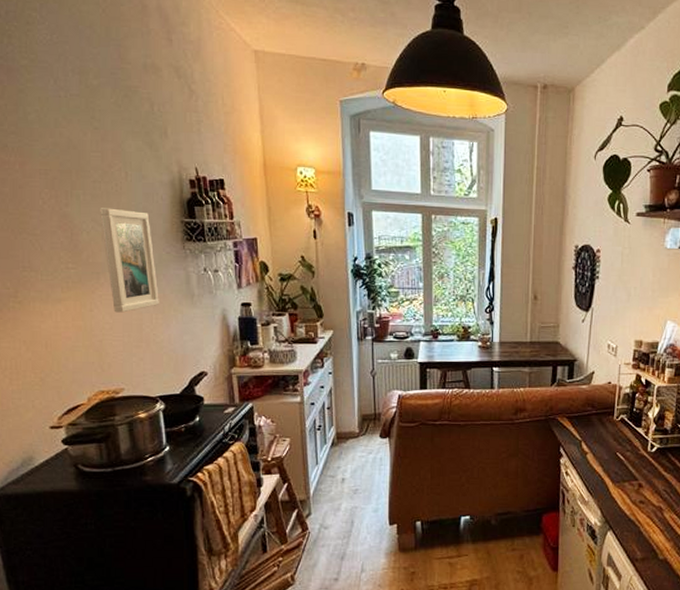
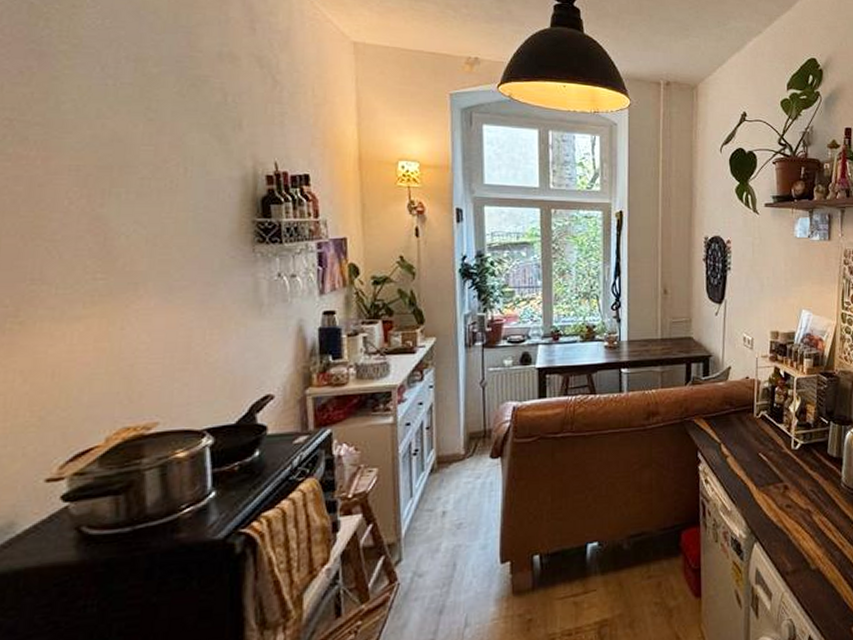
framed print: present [100,208,159,313] -> none [146,208,217,330]

